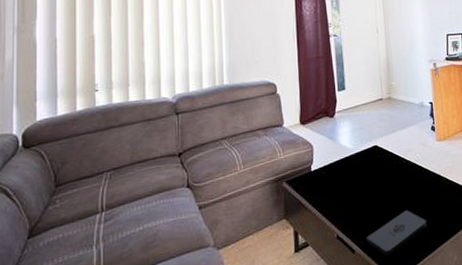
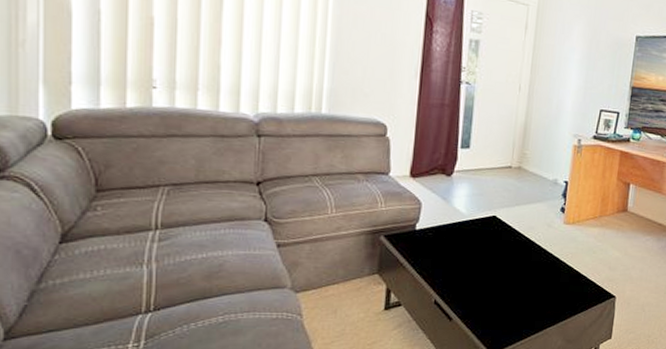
notepad: present [366,210,426,257] -> none [467,288,536,330]

